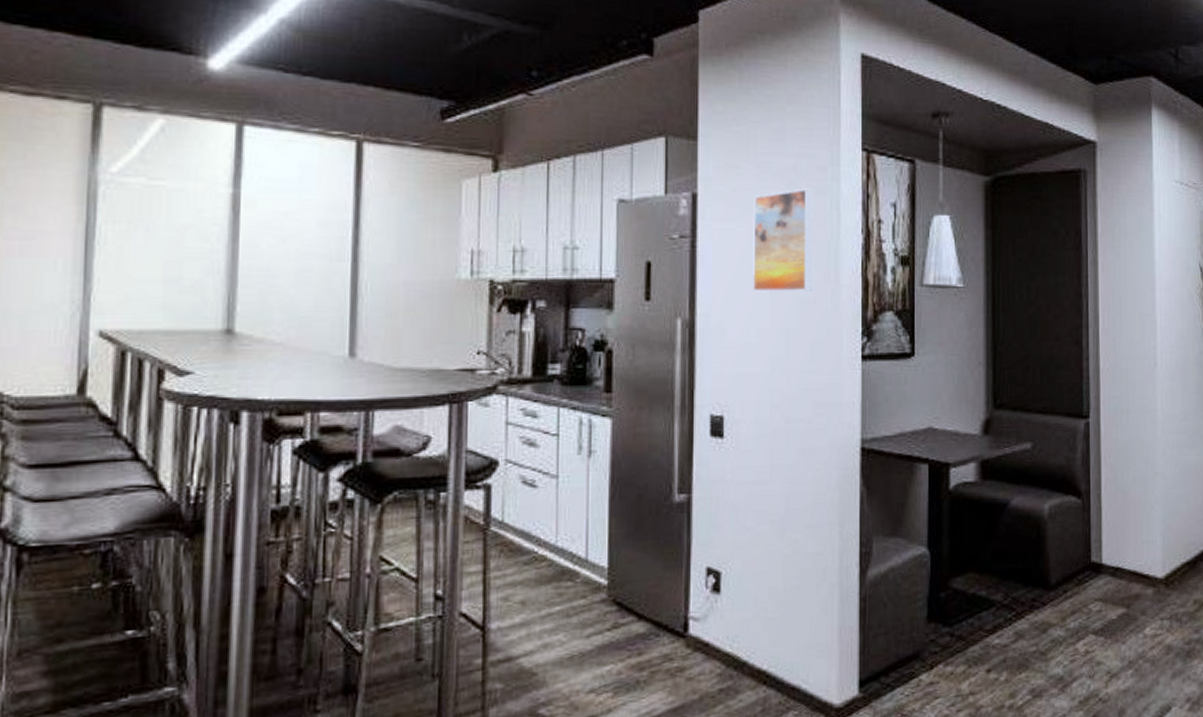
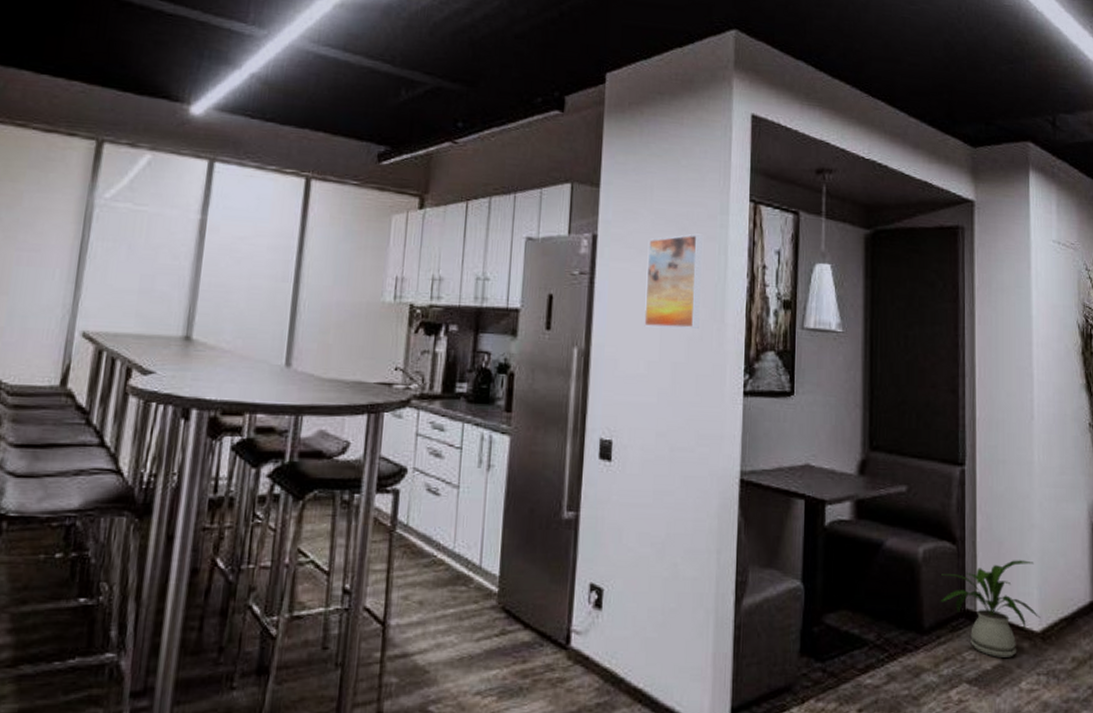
house plant: none [1066,509,1164,607] -> present [940,560,1041,657]

